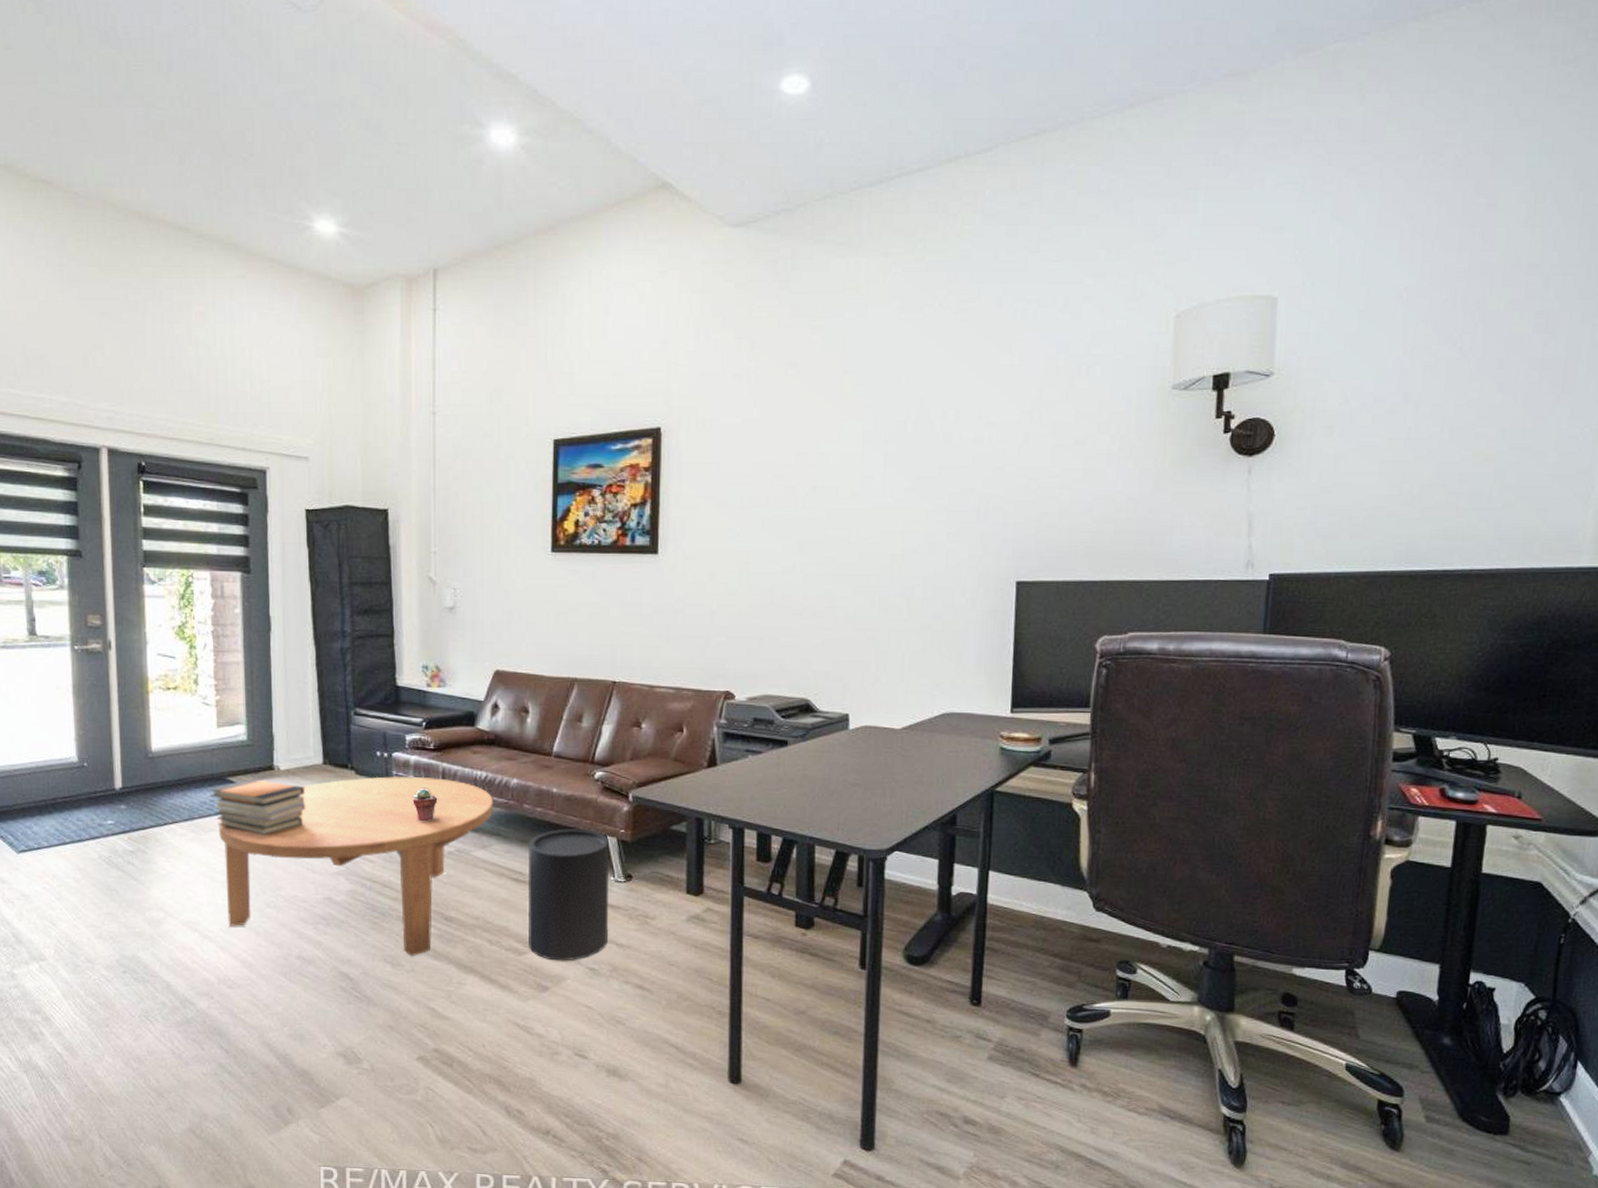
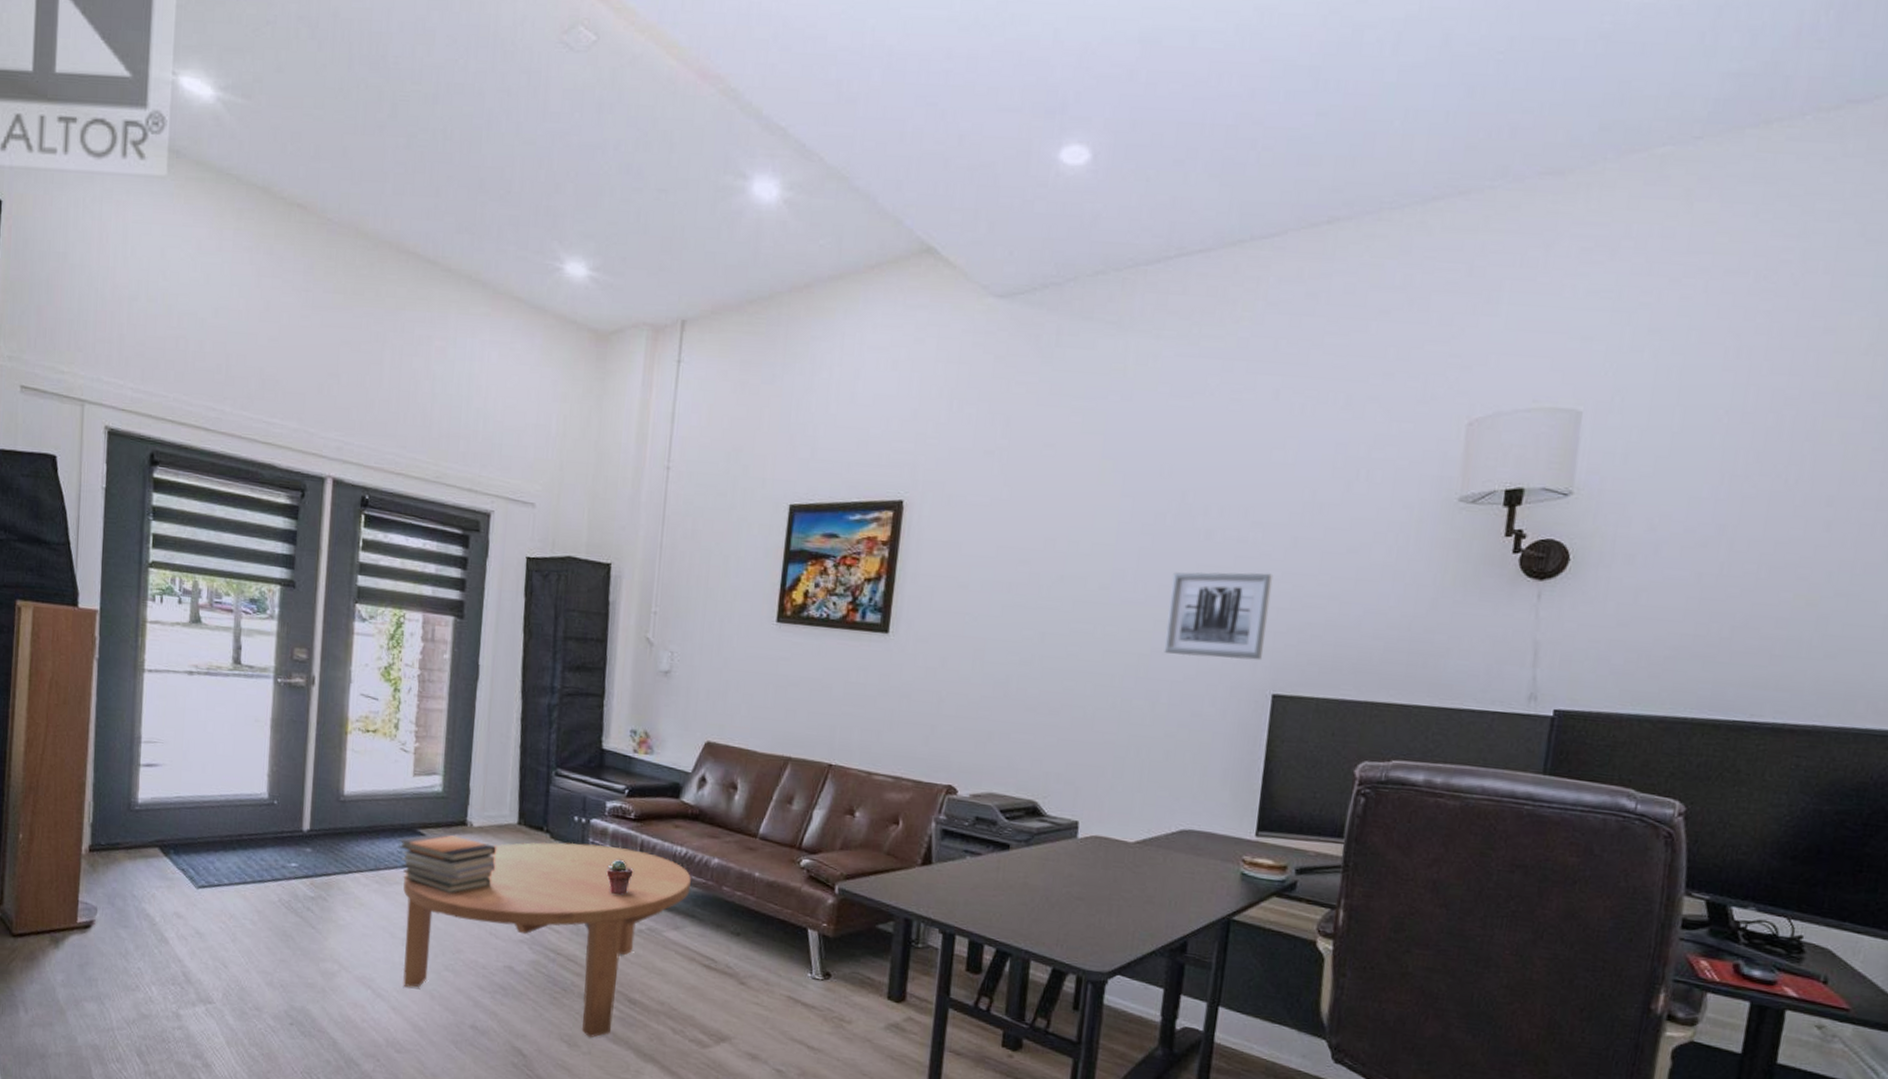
trash can: present [527,829,609,961] -> none [713,916,809,1060]
wall art: none [914,469,1009,553] -> present [1164,571,1274,661]

